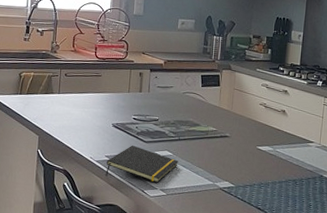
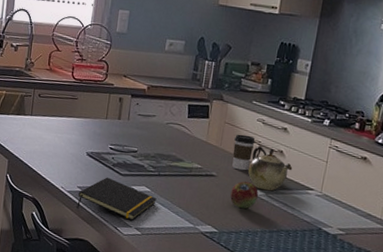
coffee cup: none [242,98,261,130] -> present [232,134,256,171]
fruit: none [243,139,267,163] -> present [230,181,258,209]
teapot: none [256,108,295,147] -> present [247,146,293,191]

